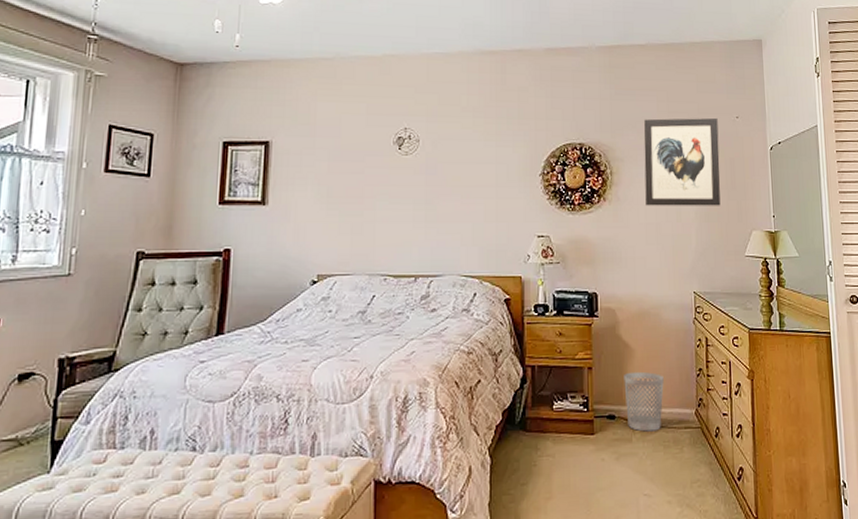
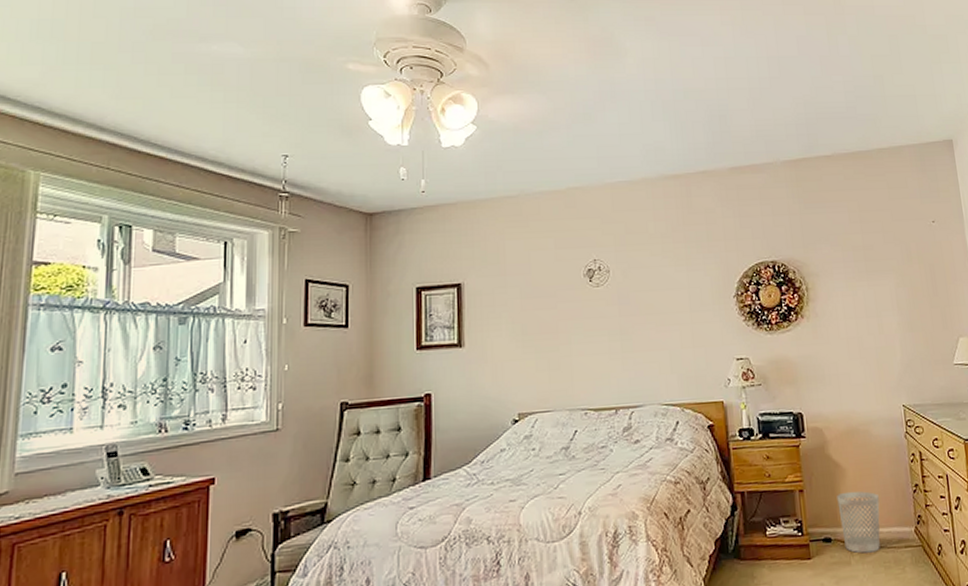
wall art: present [643,117,721,206] -> none [837,223,924,320]

